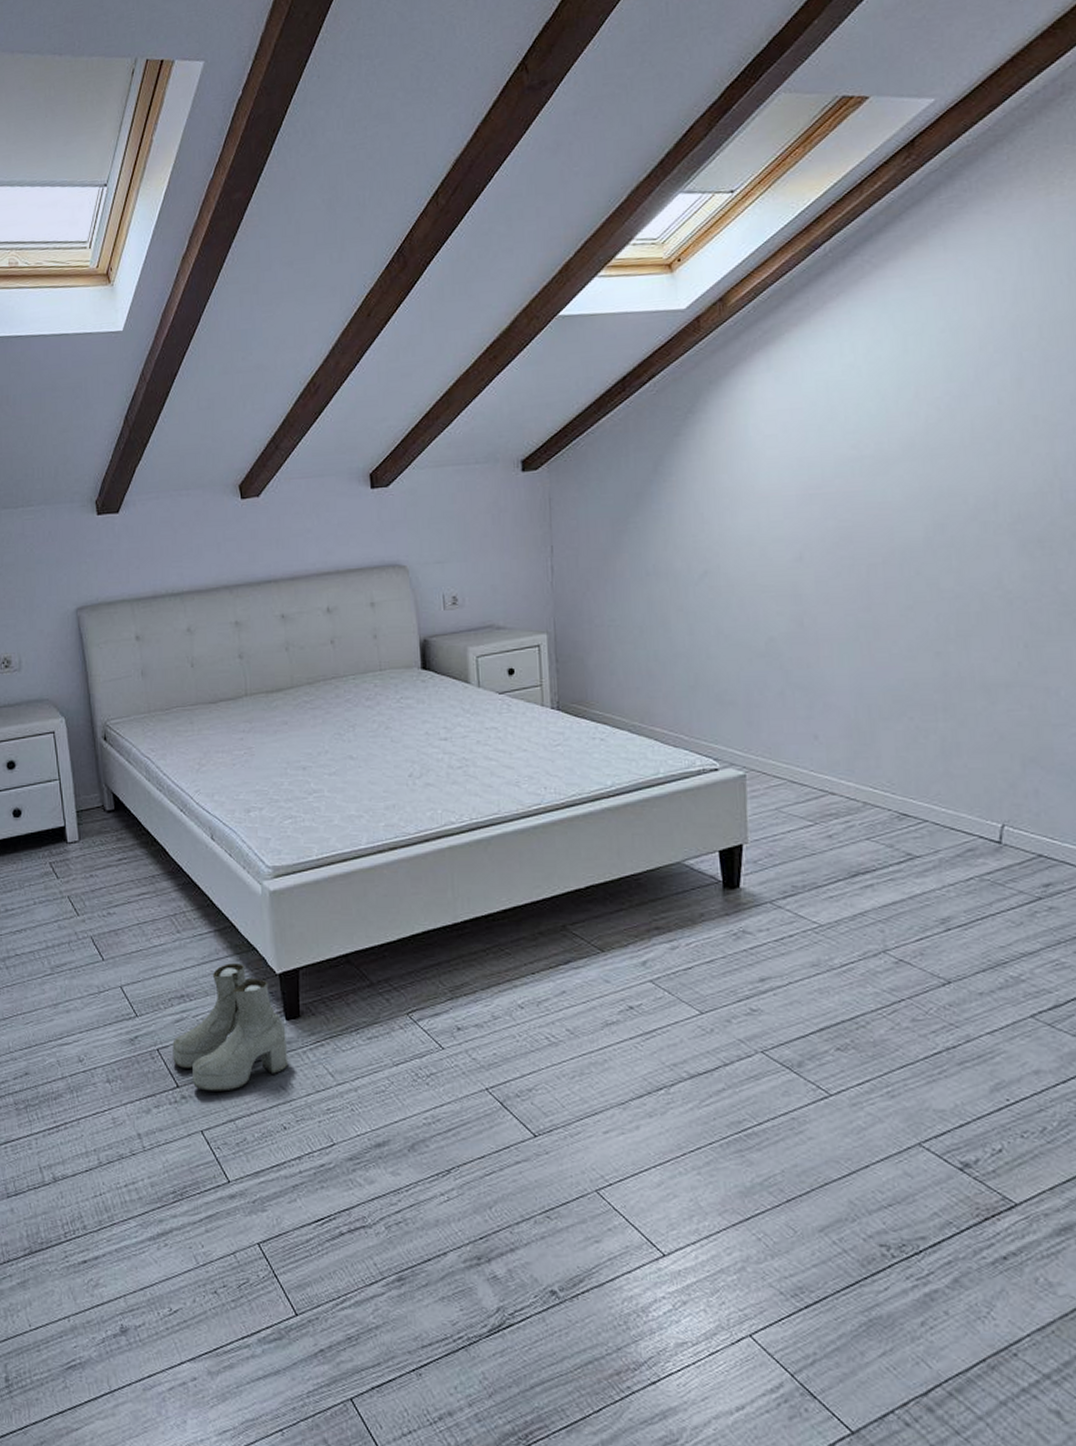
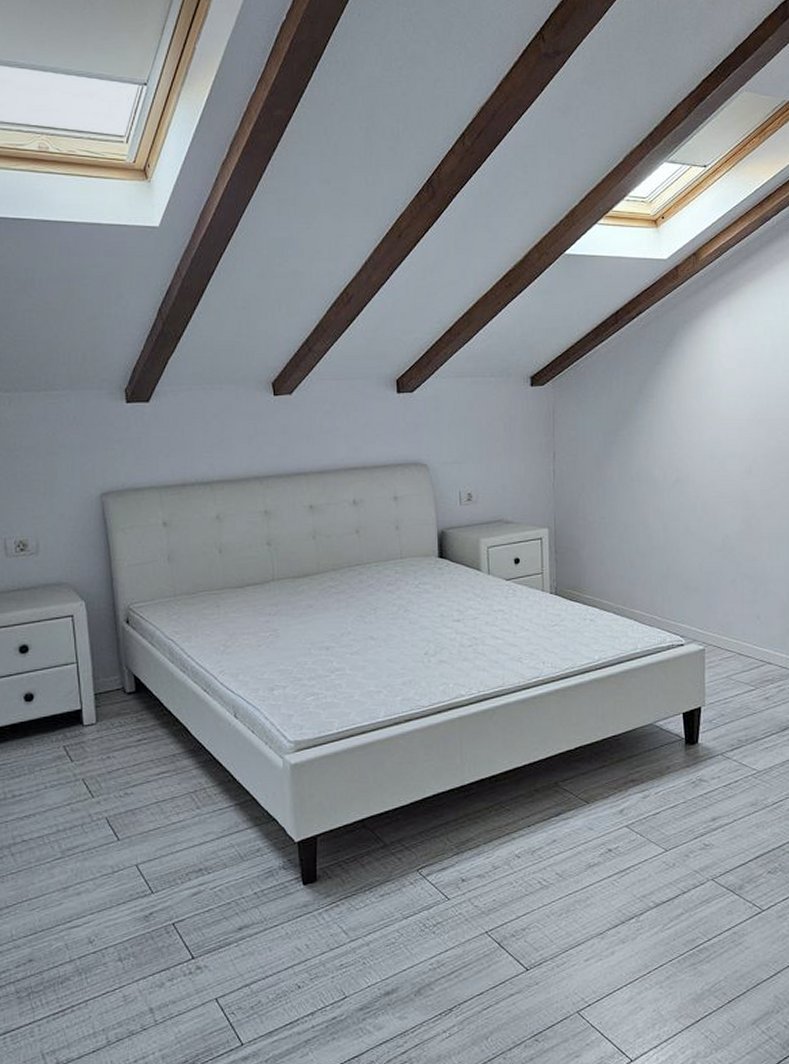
boots: present [172,963,289,1091] -> none [189,834,304,960]

